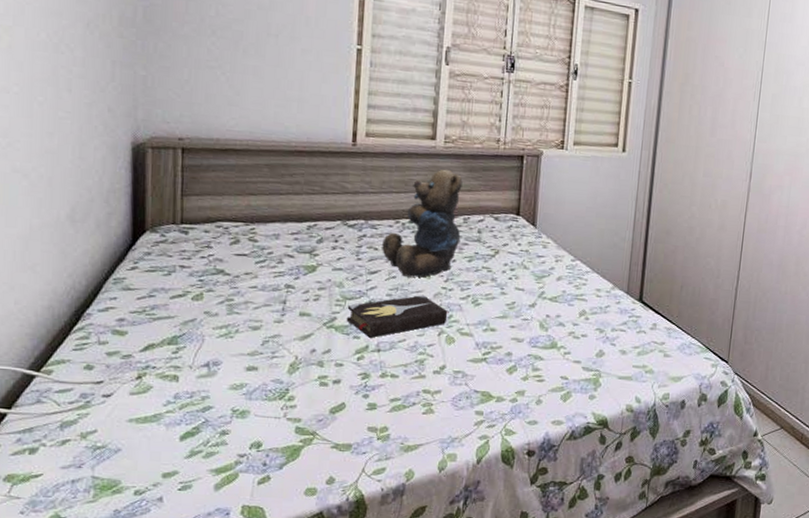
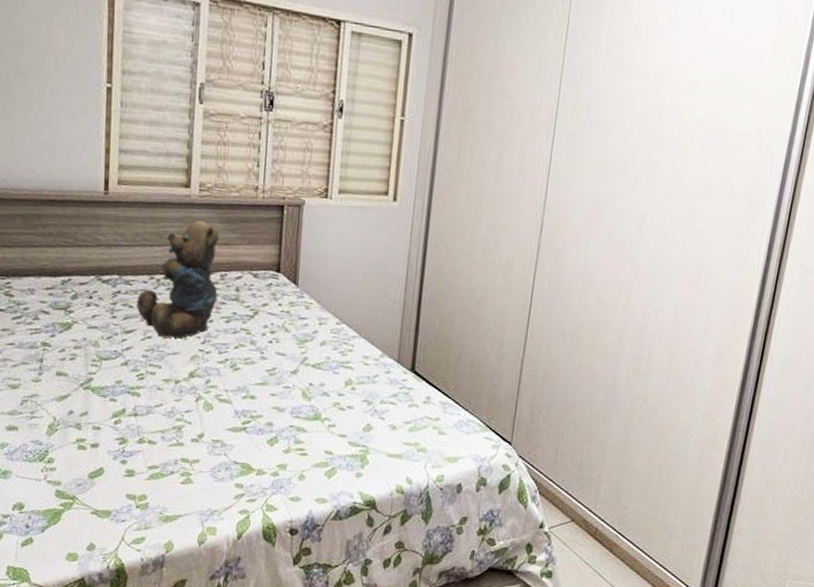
hardback book: present [346,294,449,338] -> none [103,356,207,401]

